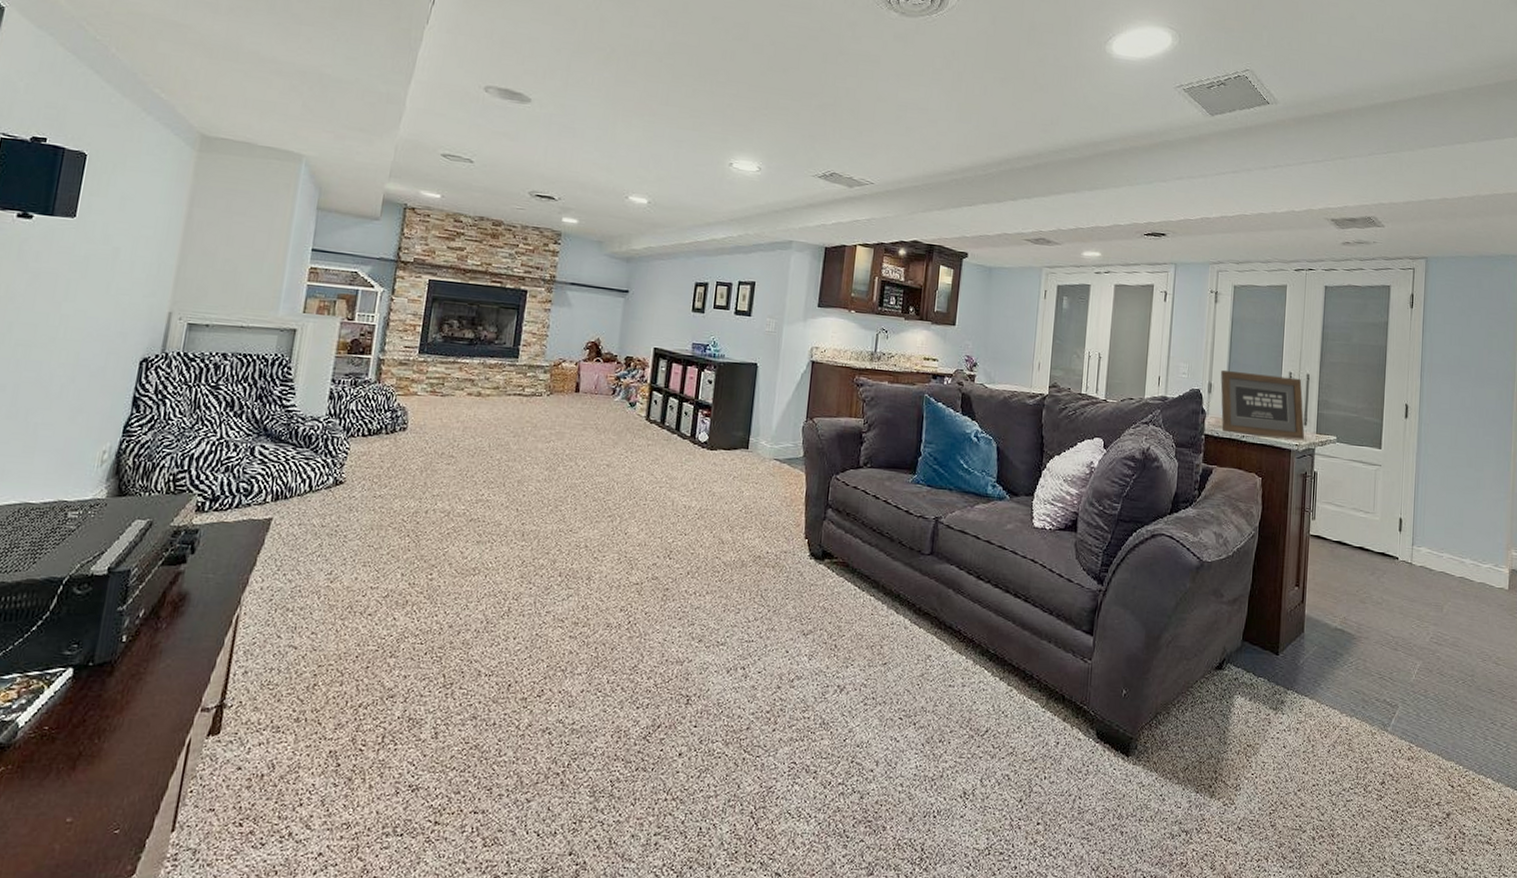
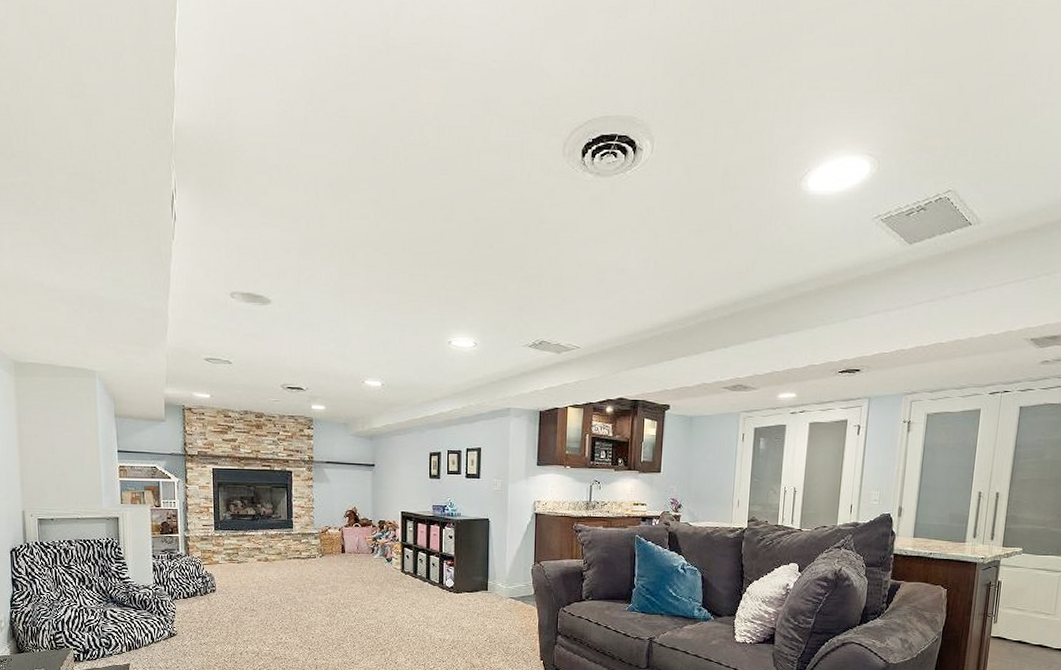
picture frame: present [1220,369,1305,440] -> none [910,494,991,553]

